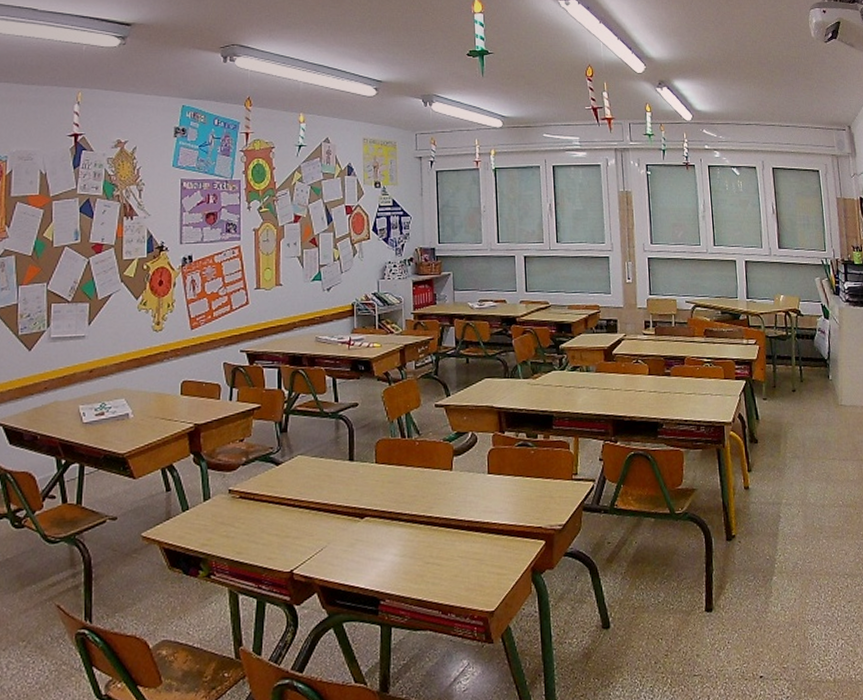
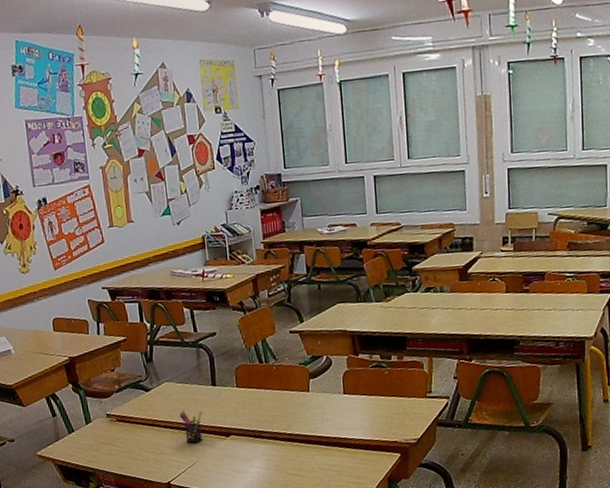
pen holder: none [311,488,337,525] -> present [179,411,203,443]

